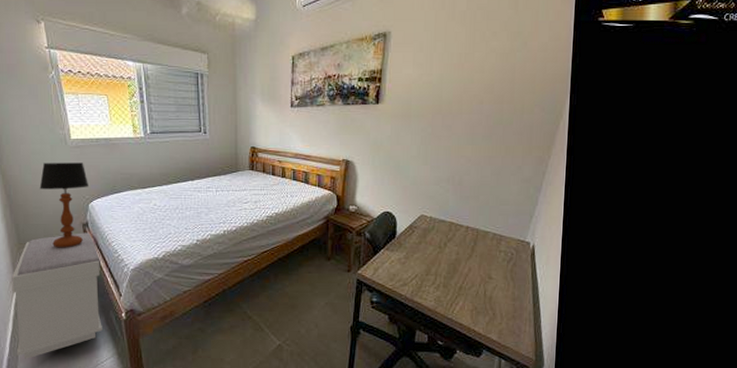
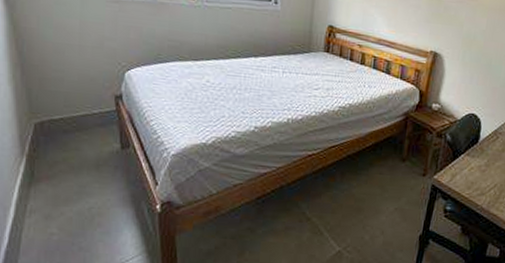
bench: present [11,233,102,359] -> none [17,106,135,252]
table lamp: present [39,162,88,248] -> none [62,16,127,123]

